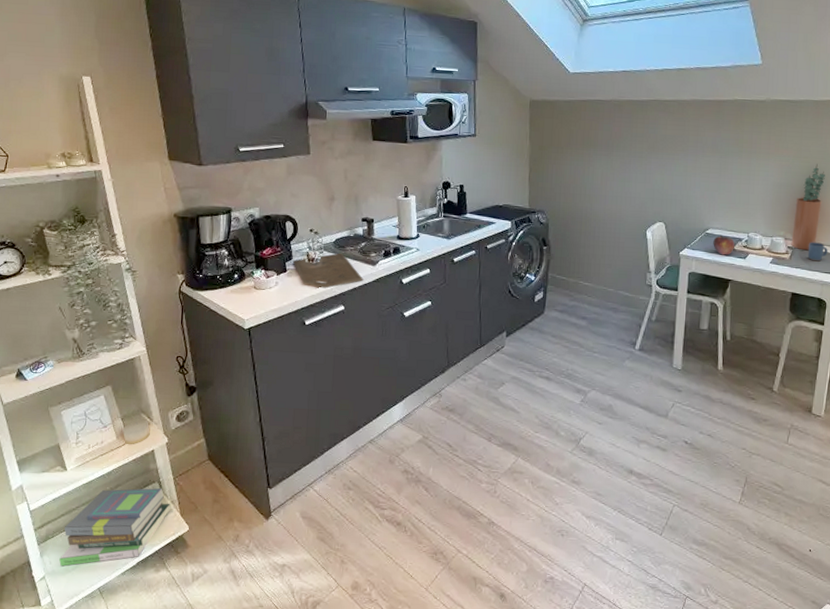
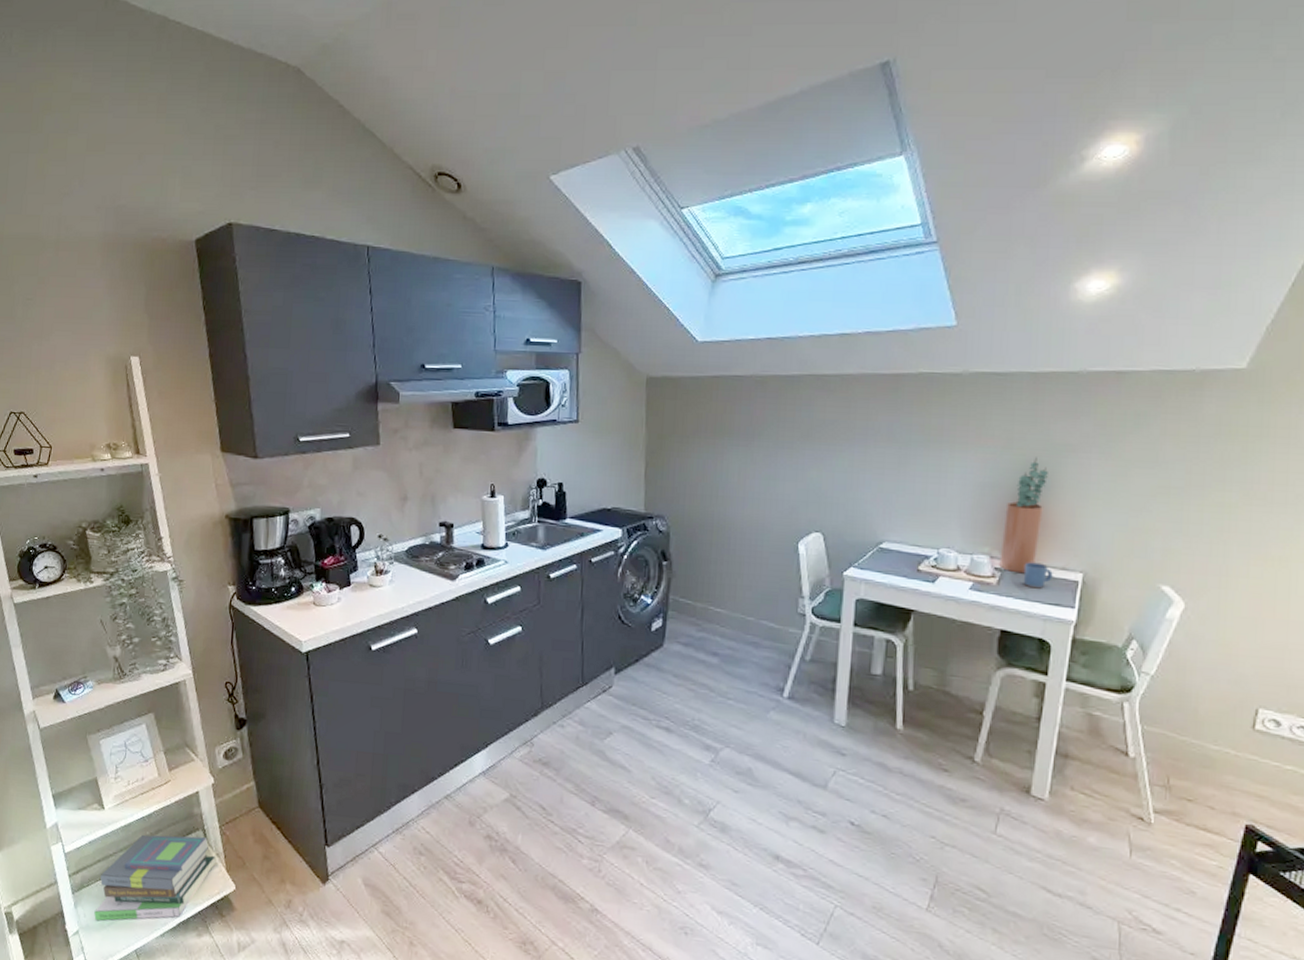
candle: present [122,419,150,445] -> none [164,754,195,785]
cutting board: present [293,253,364,289] -> none [358,564,442,607]
fruit: present [713,235,735,255] -> none [889,550,919,578]

